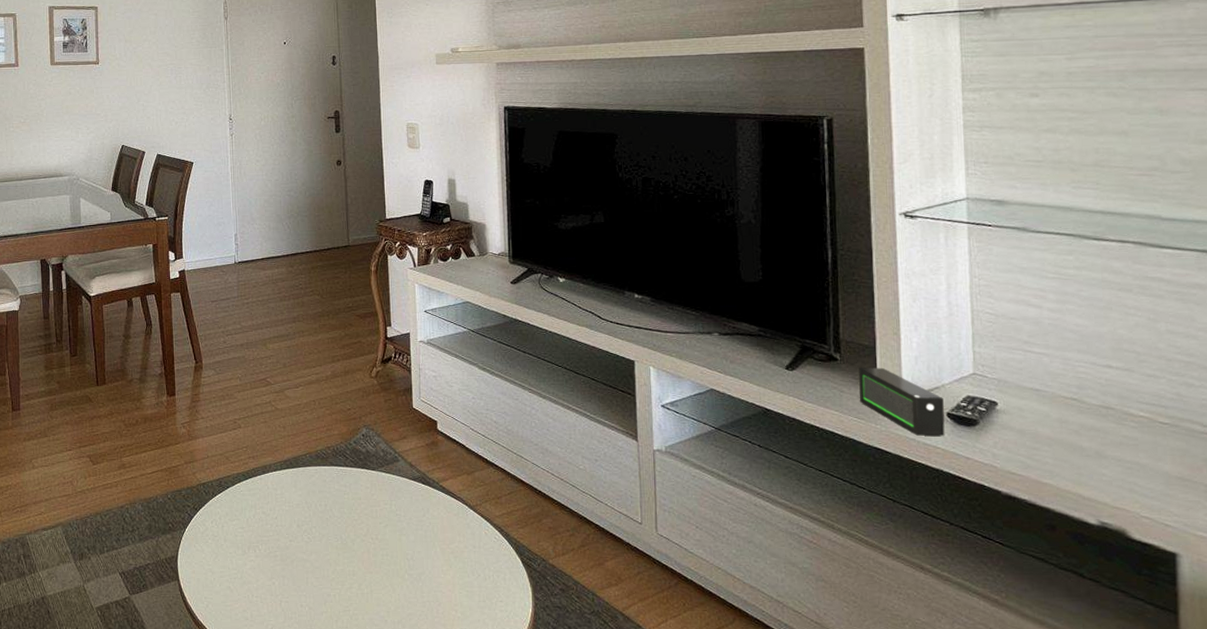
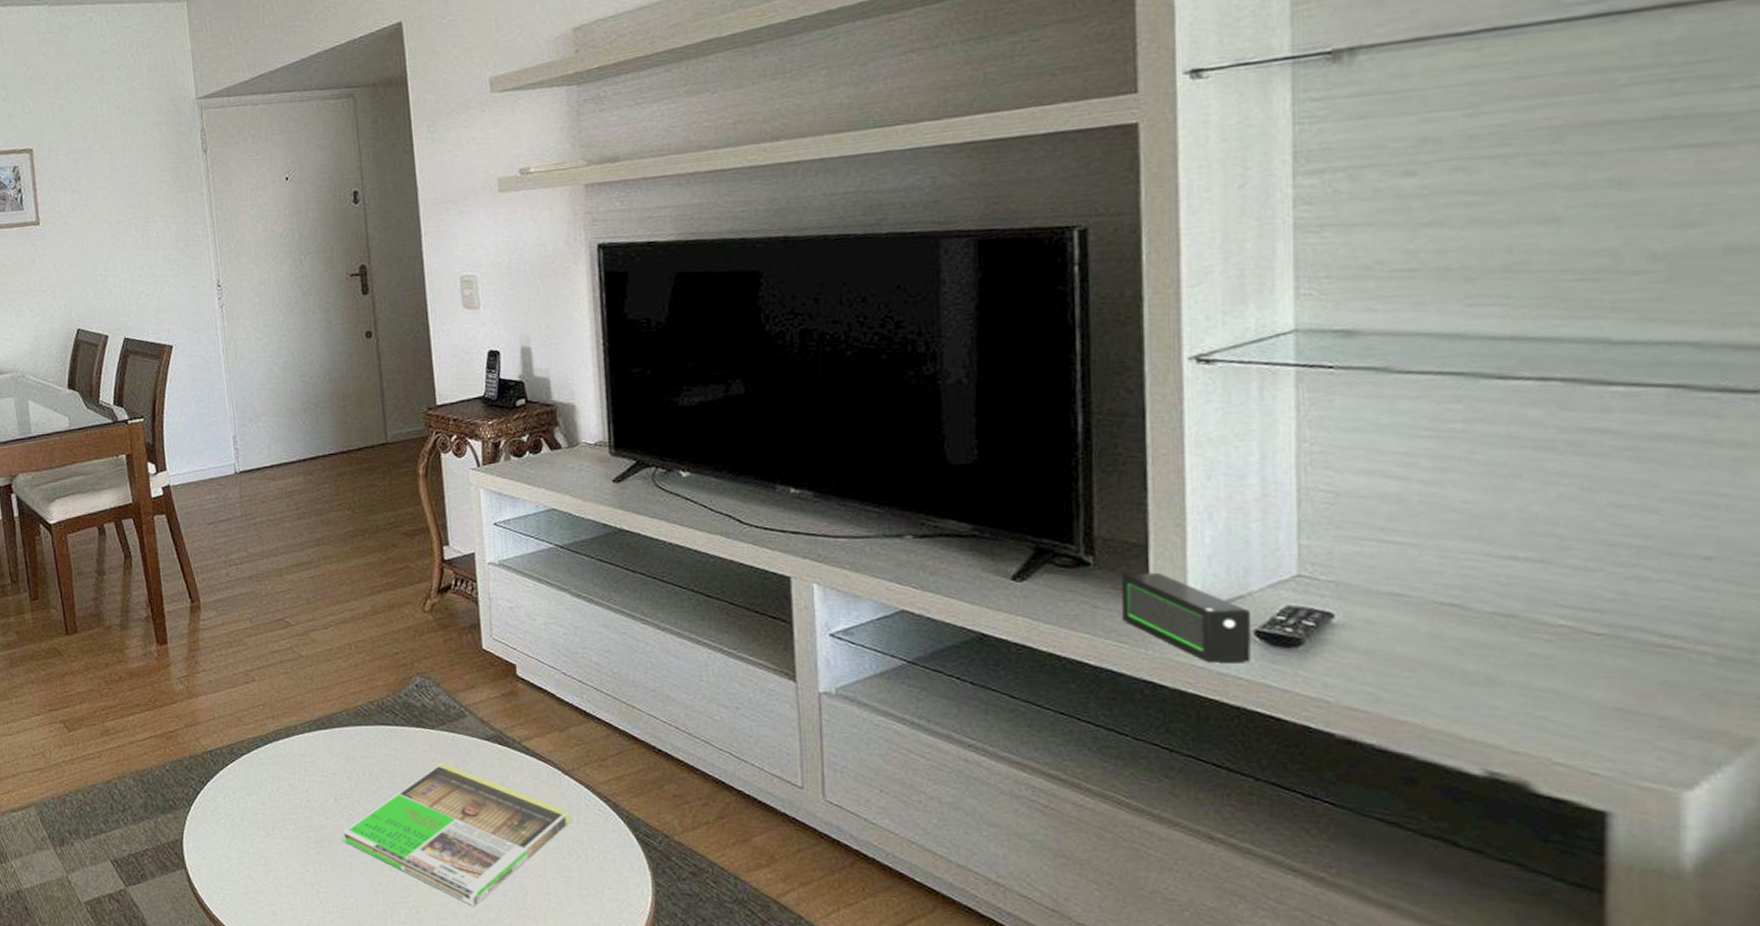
magazine: none [302,497,474,614] -> present [342,762,571,906]

